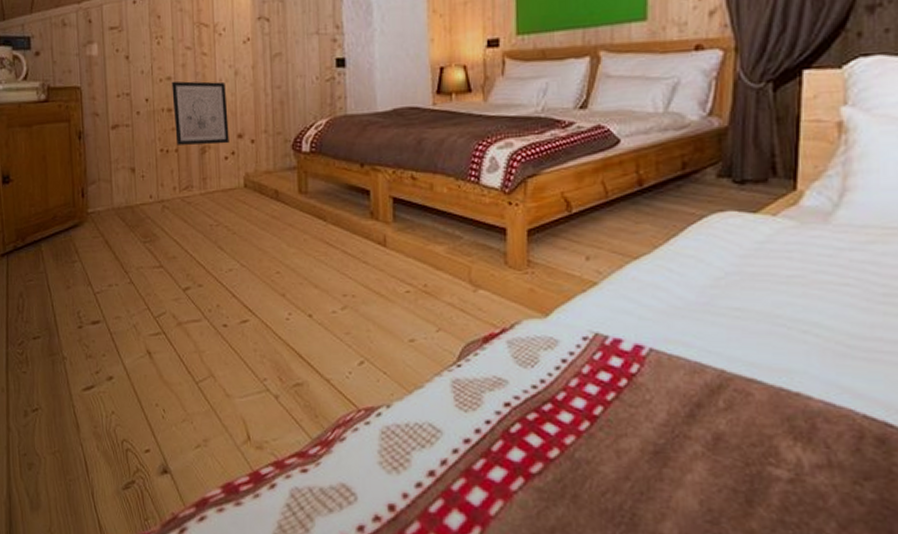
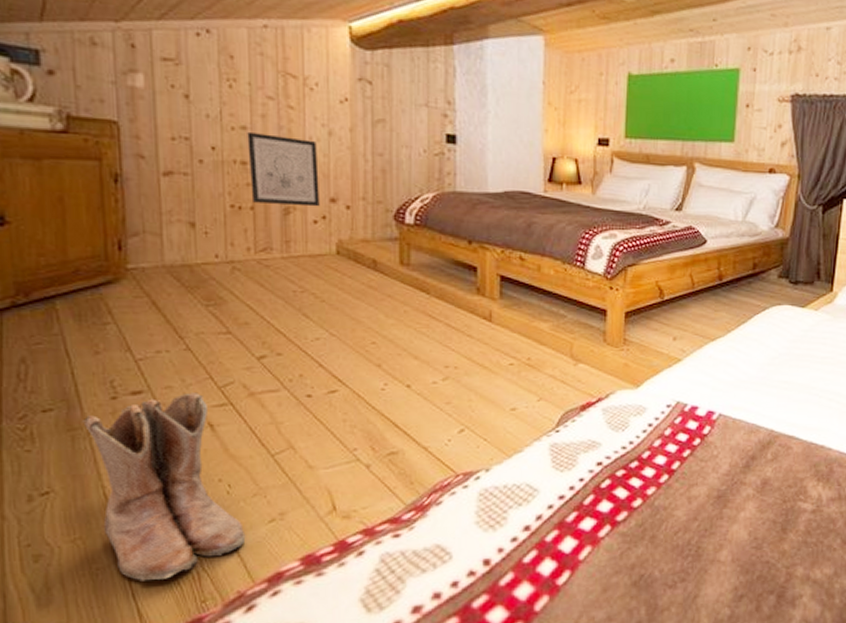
boots: none [59,322,178,495] -> present [83,392,246,581]

